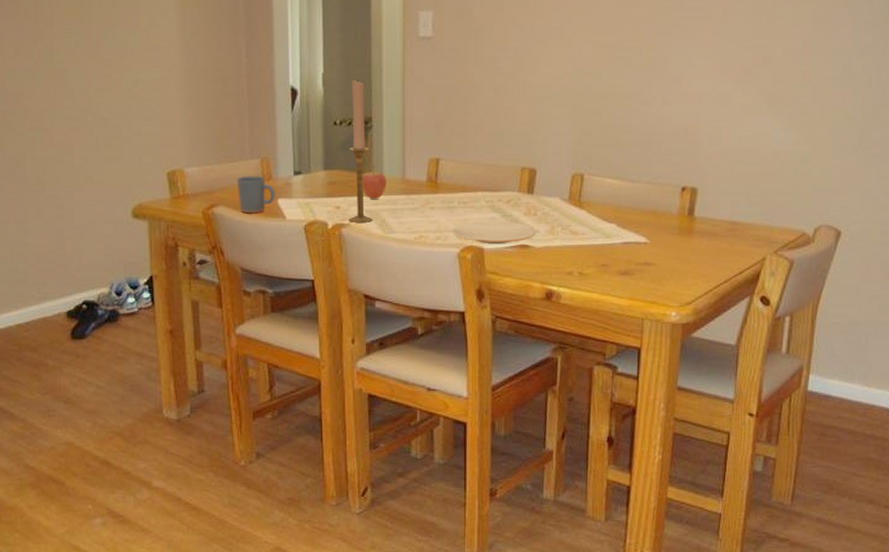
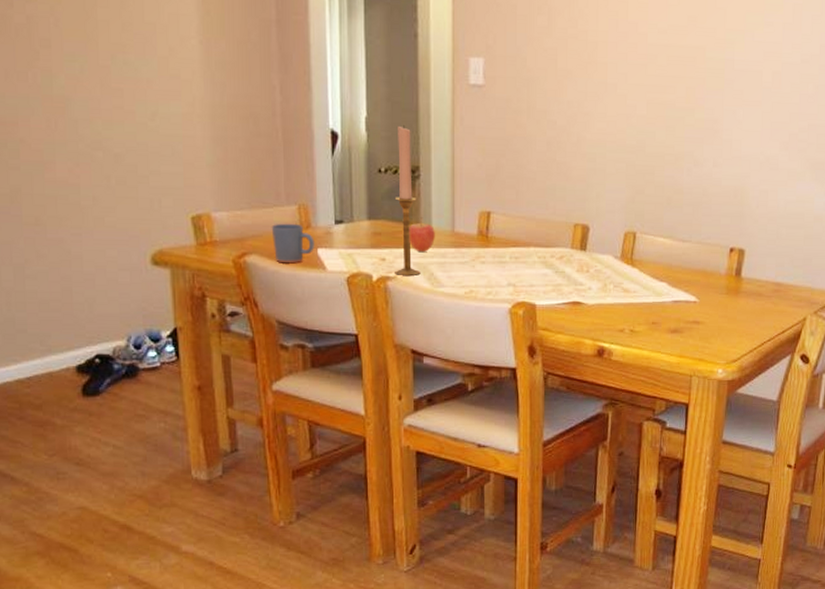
plate: present [451,221,537,245] -> none [503,277,590,301]

